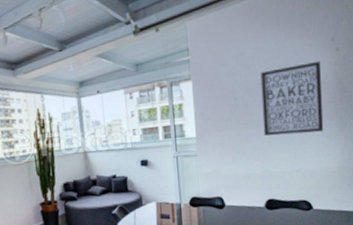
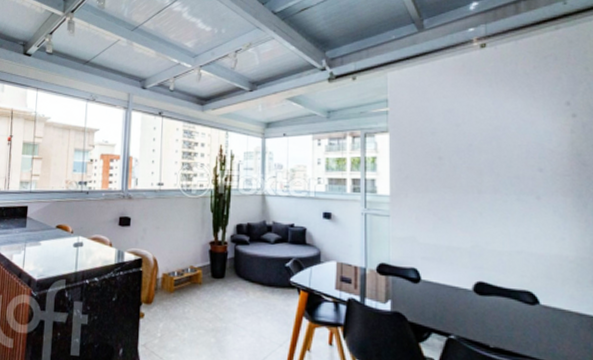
wall art: present [260,61,324,136] -> none [473,126,556,209]

